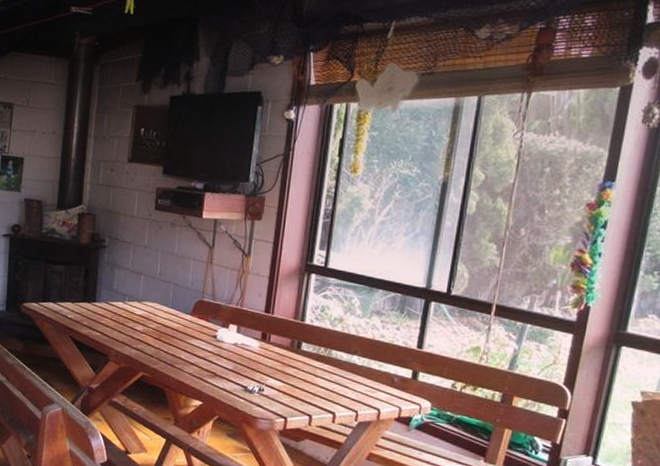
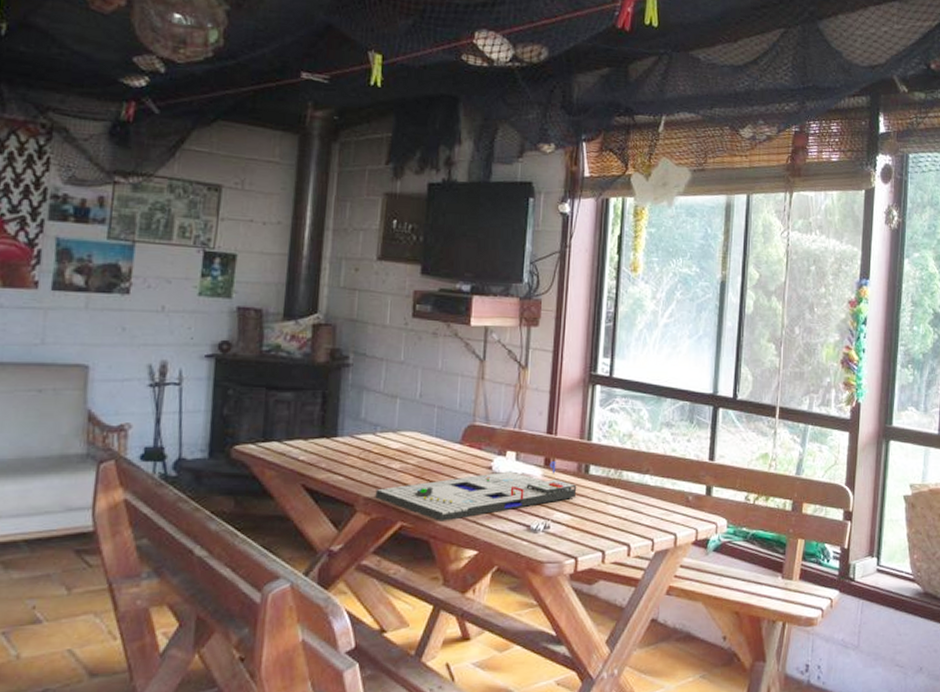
board game: none [123,336,290,376] -> present [375,461,577,521]

